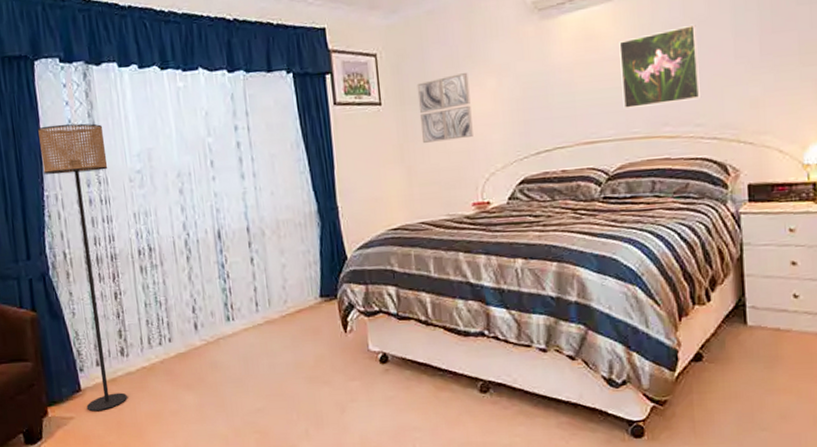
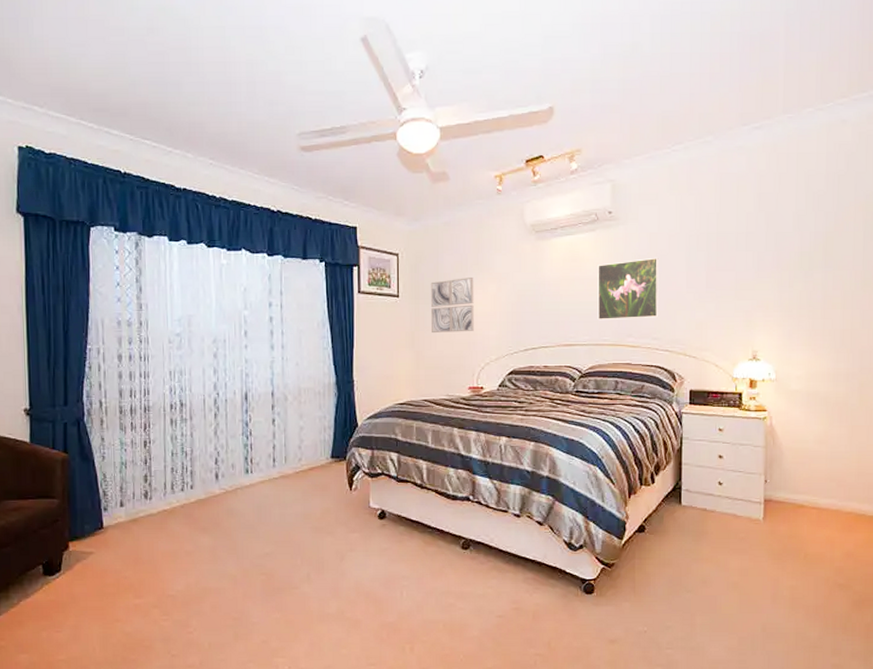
floor lamp: present [38,123,127,412] -> none [87,286,150,548]

